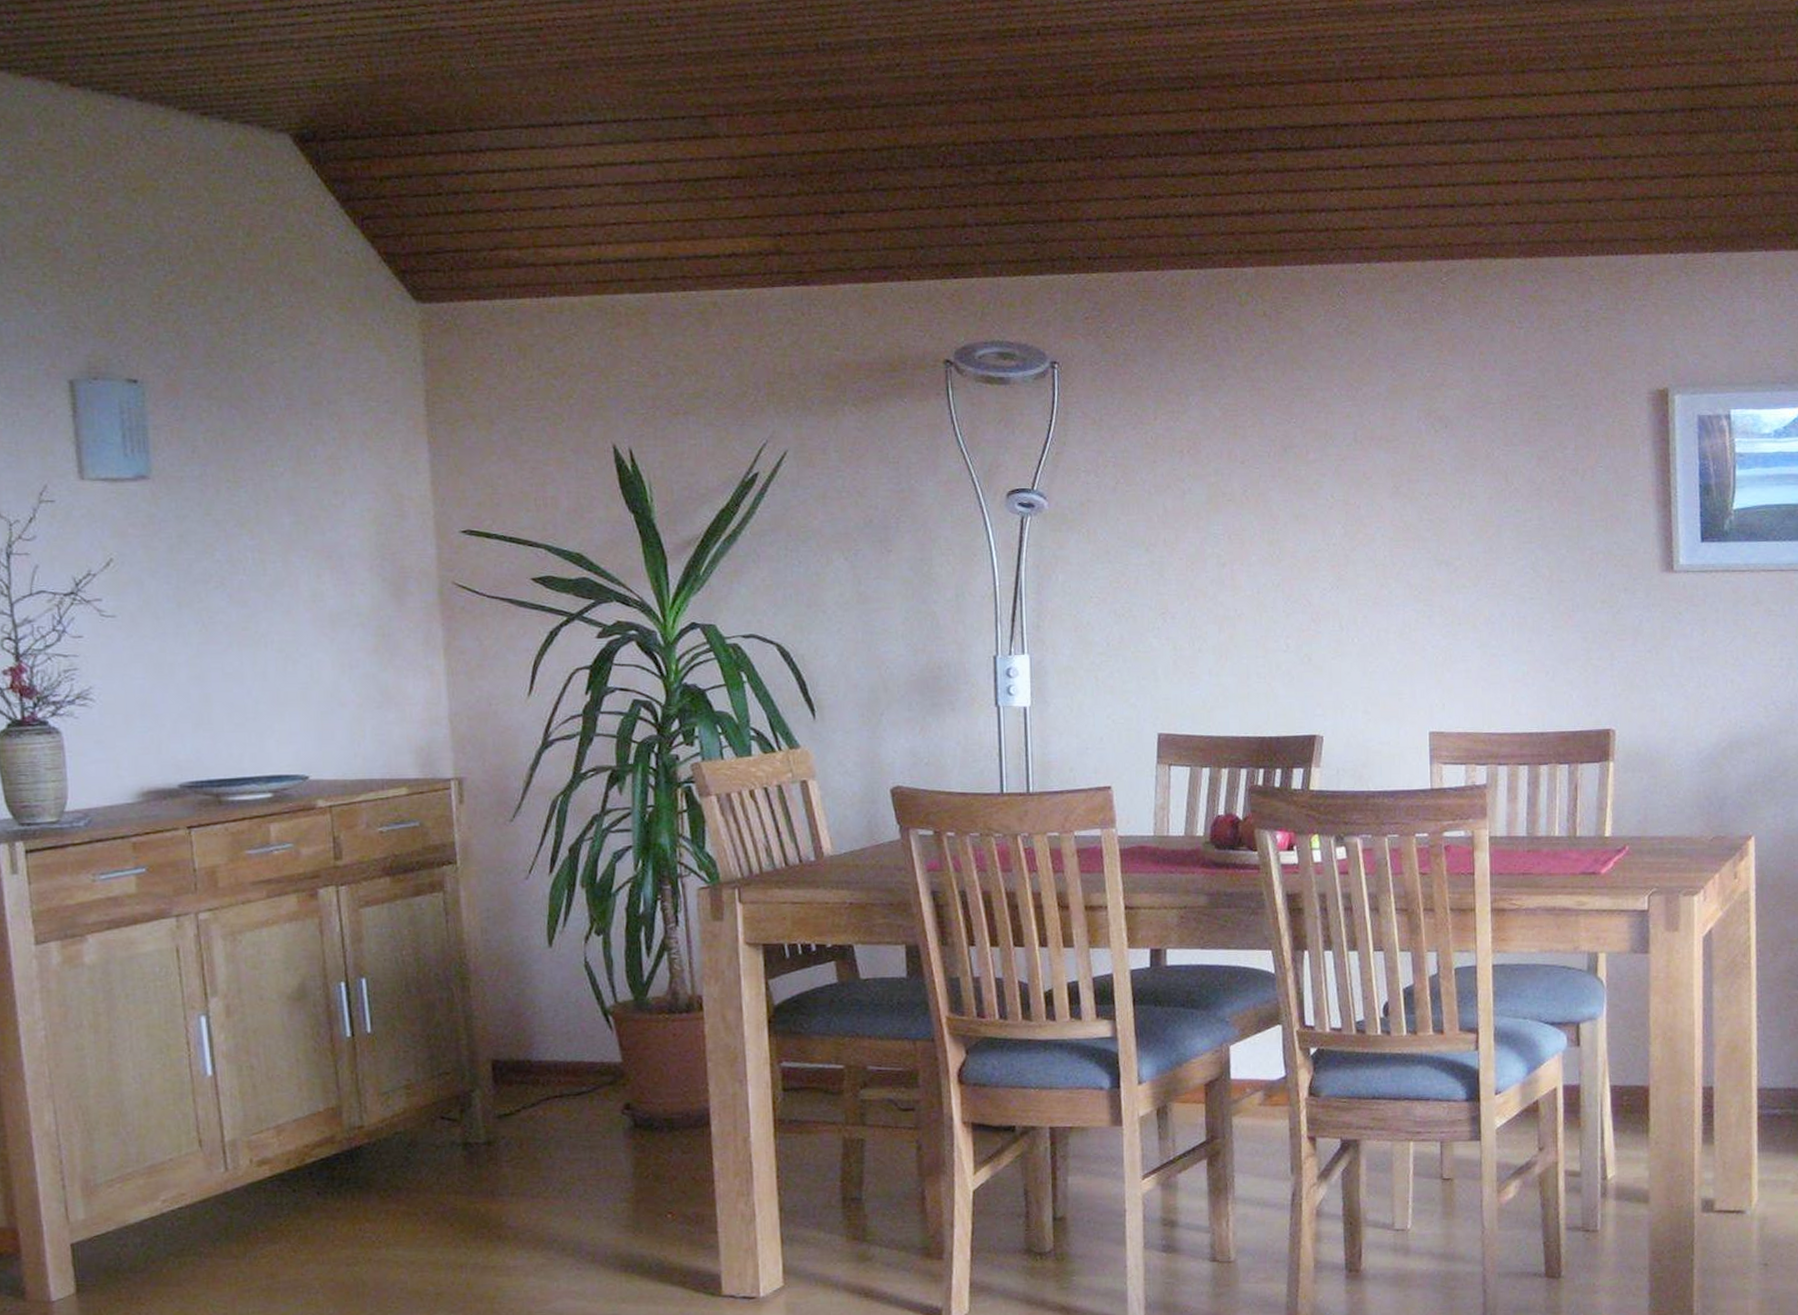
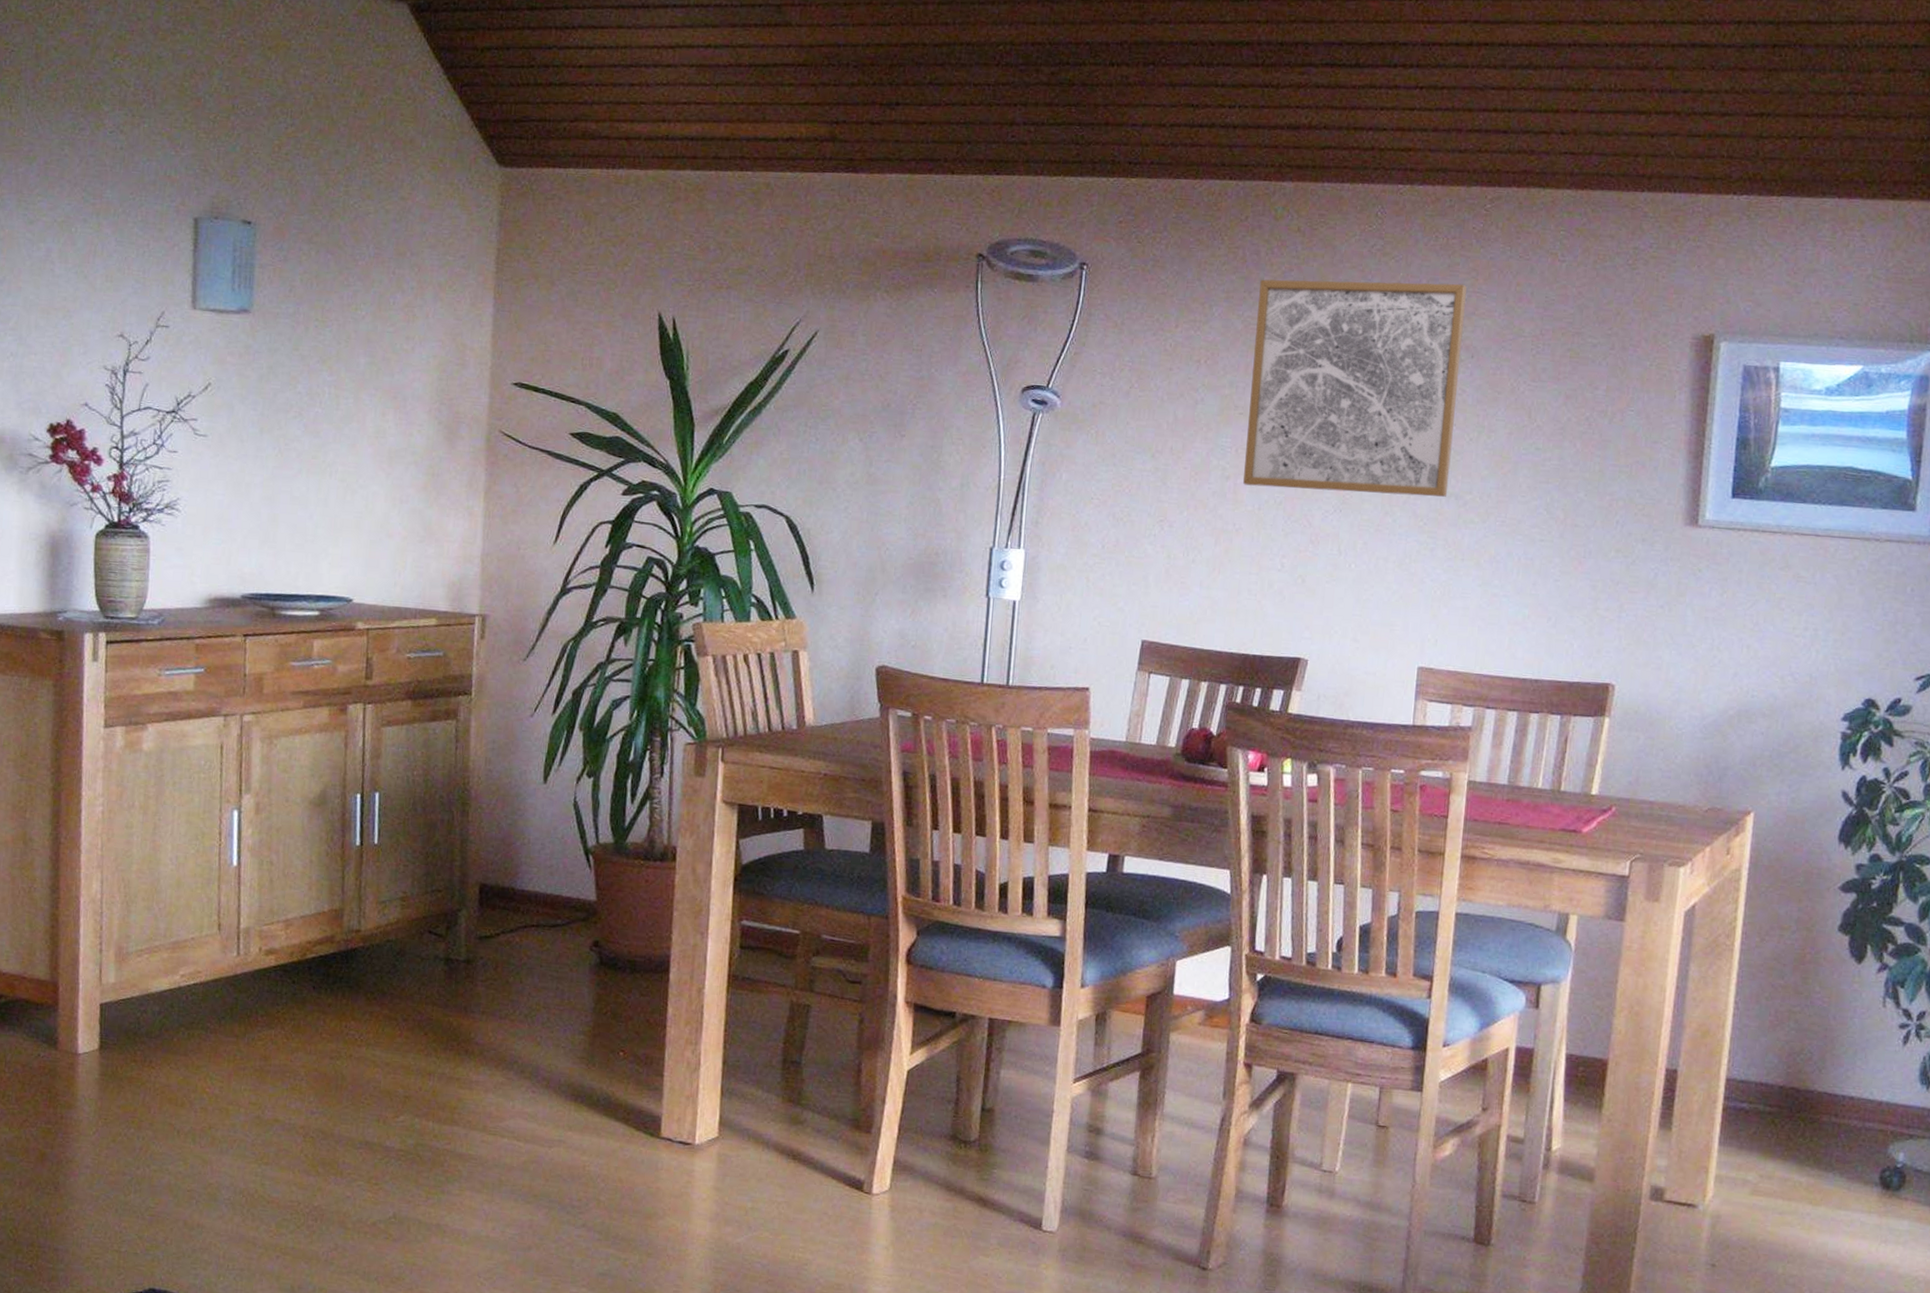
wall art: none [1233,356,1438,570] -> present [1243,279,1467,497]

